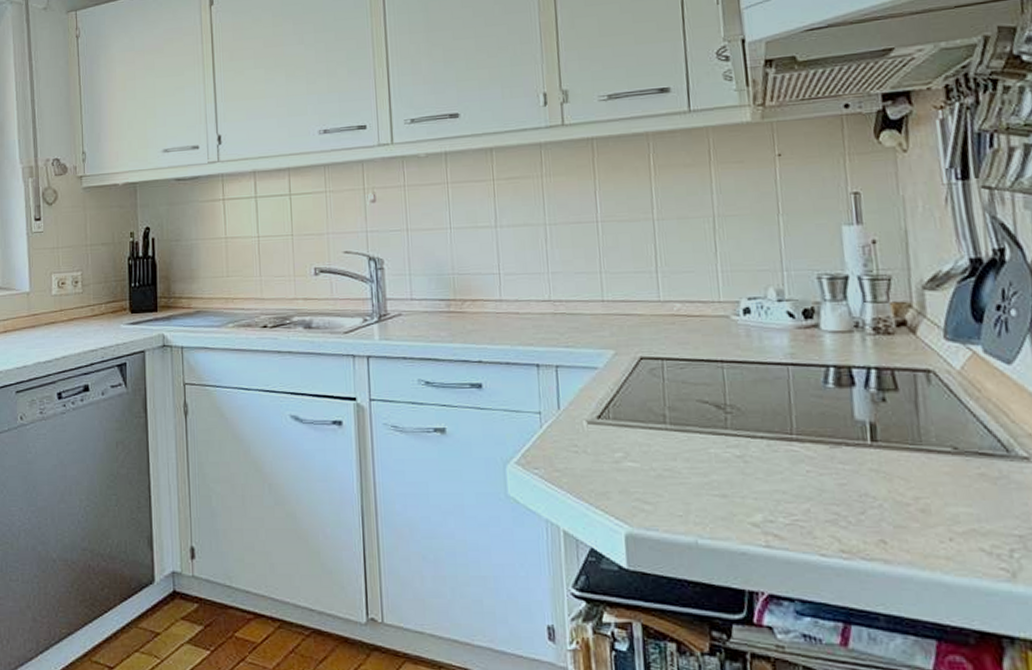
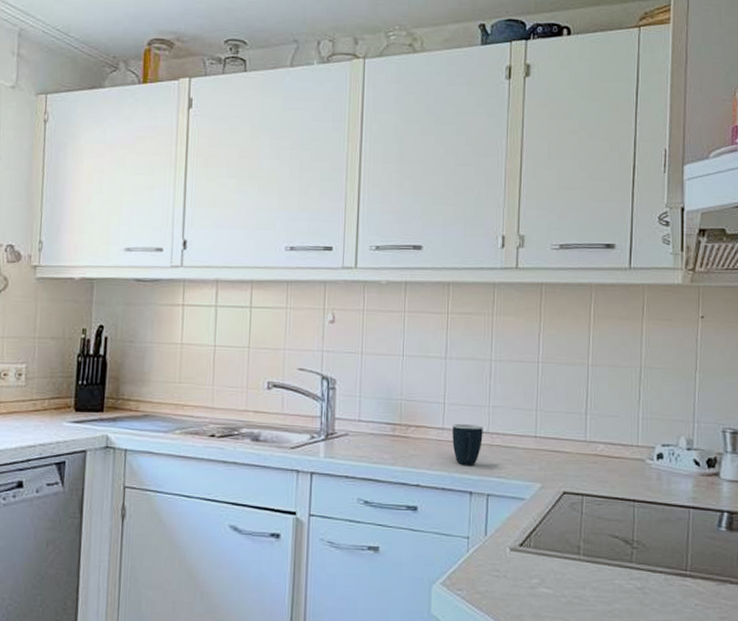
mug: none [510,293,545,337] -> present [452,423,483,465]

